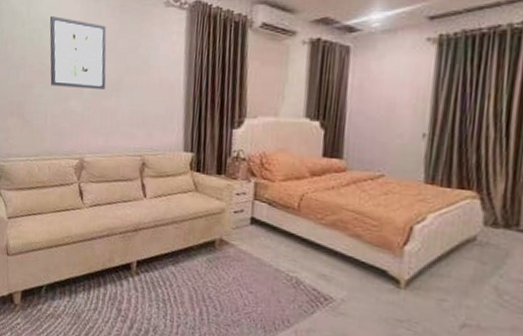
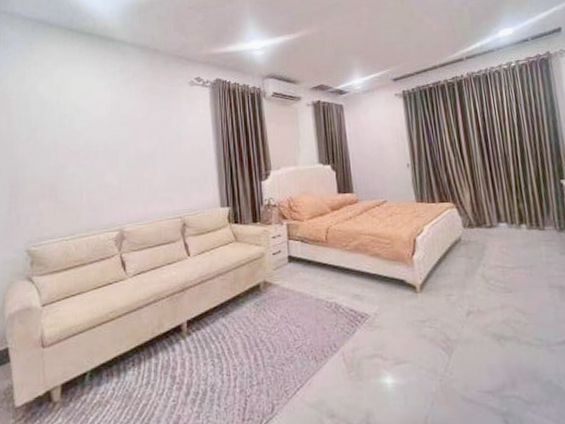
wall art: present [49,16,107,89] -> none [80,101,141,165]

